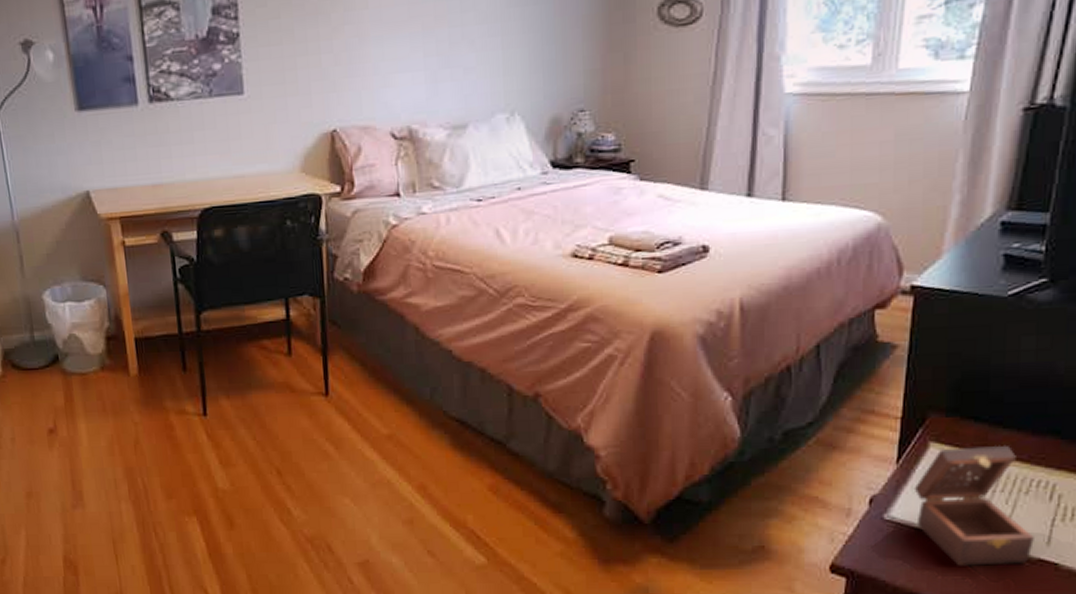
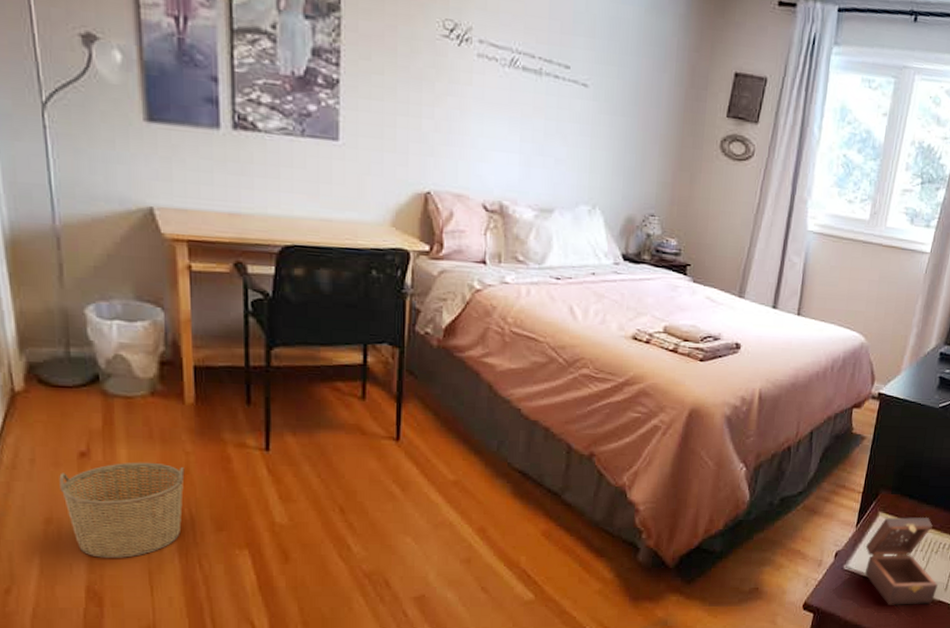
basket: none [34,434,137,528] -> present [59,462,185,558]

